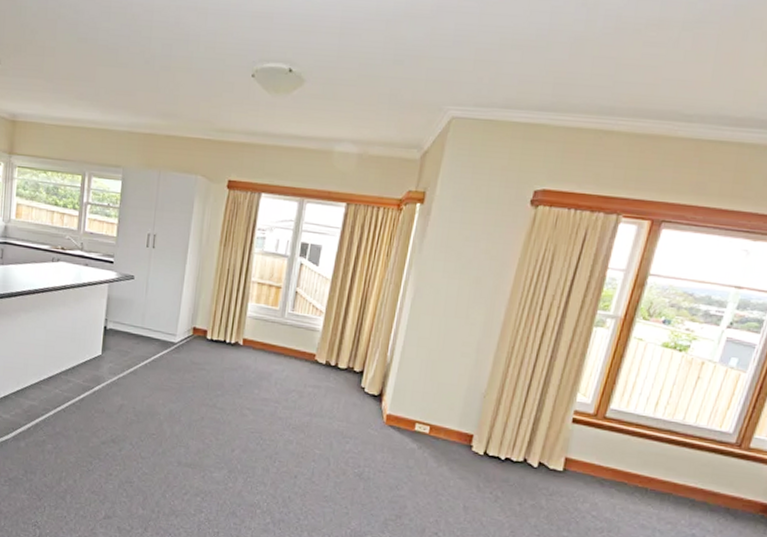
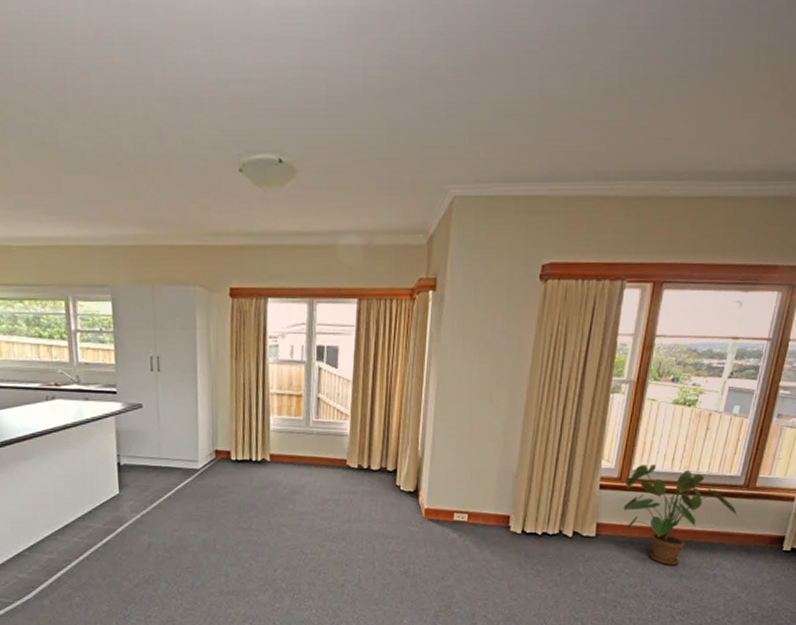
house plant: none [595,404,727,516] -> present [623,464,739,565]

